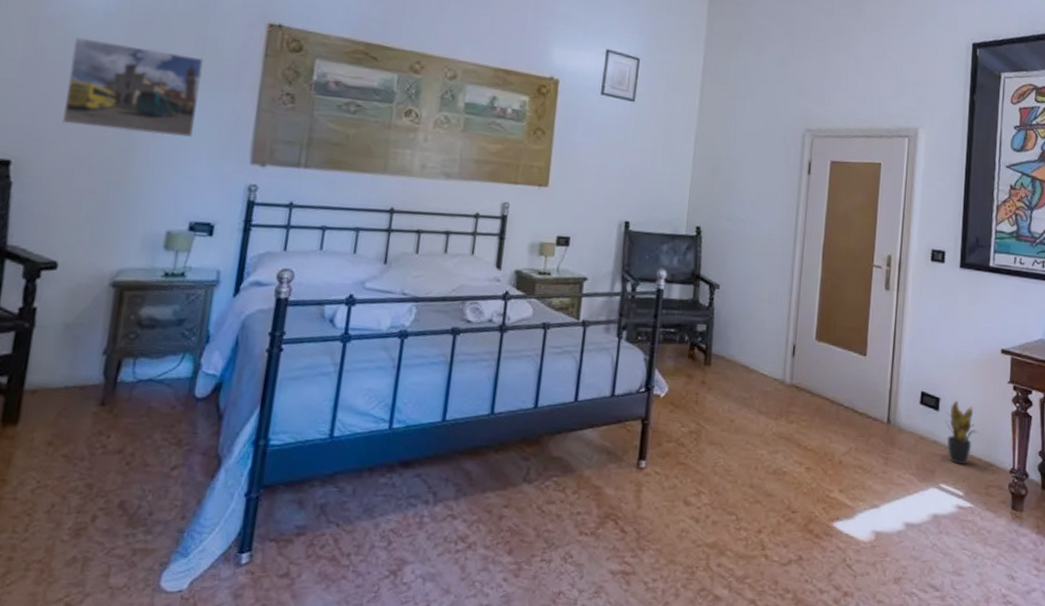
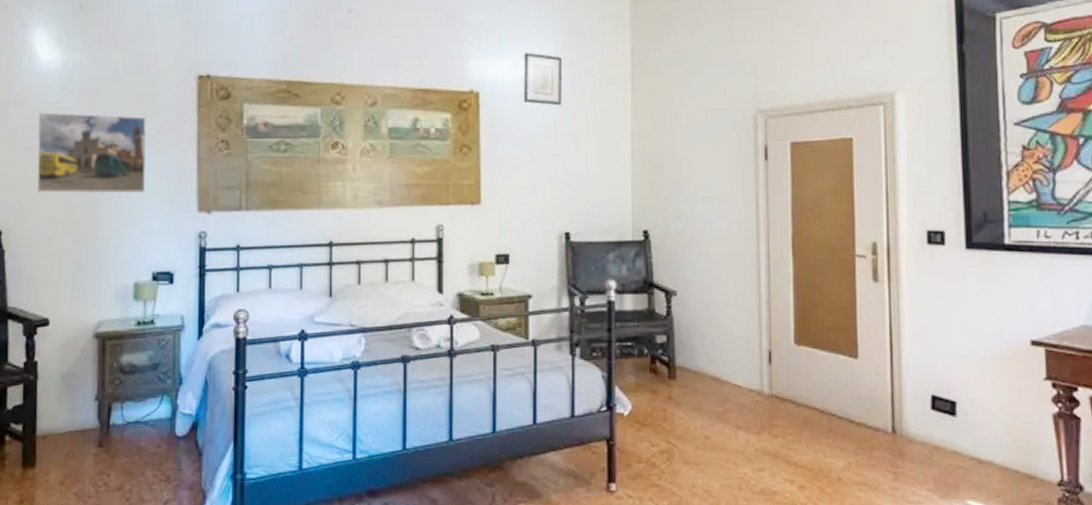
potted plant: present [944,400,980,464] -> none [964,403,1012,477]

